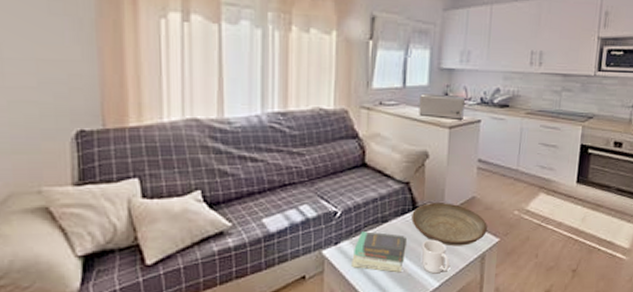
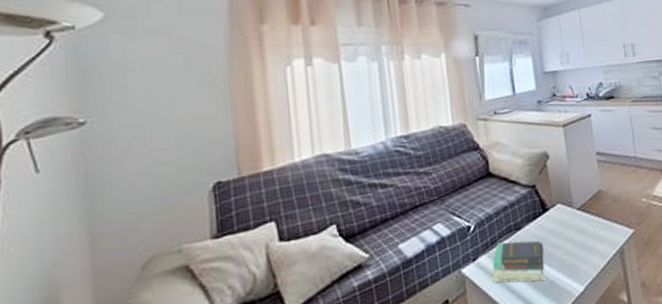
decorative bowl: present [411,203,488,247] -> none [543,200,621,246]
toaster: present [419,93,467,121] -> none [530,94,575,119]
mug: present [421,239,450,274] -> none [558,240,591,278]

